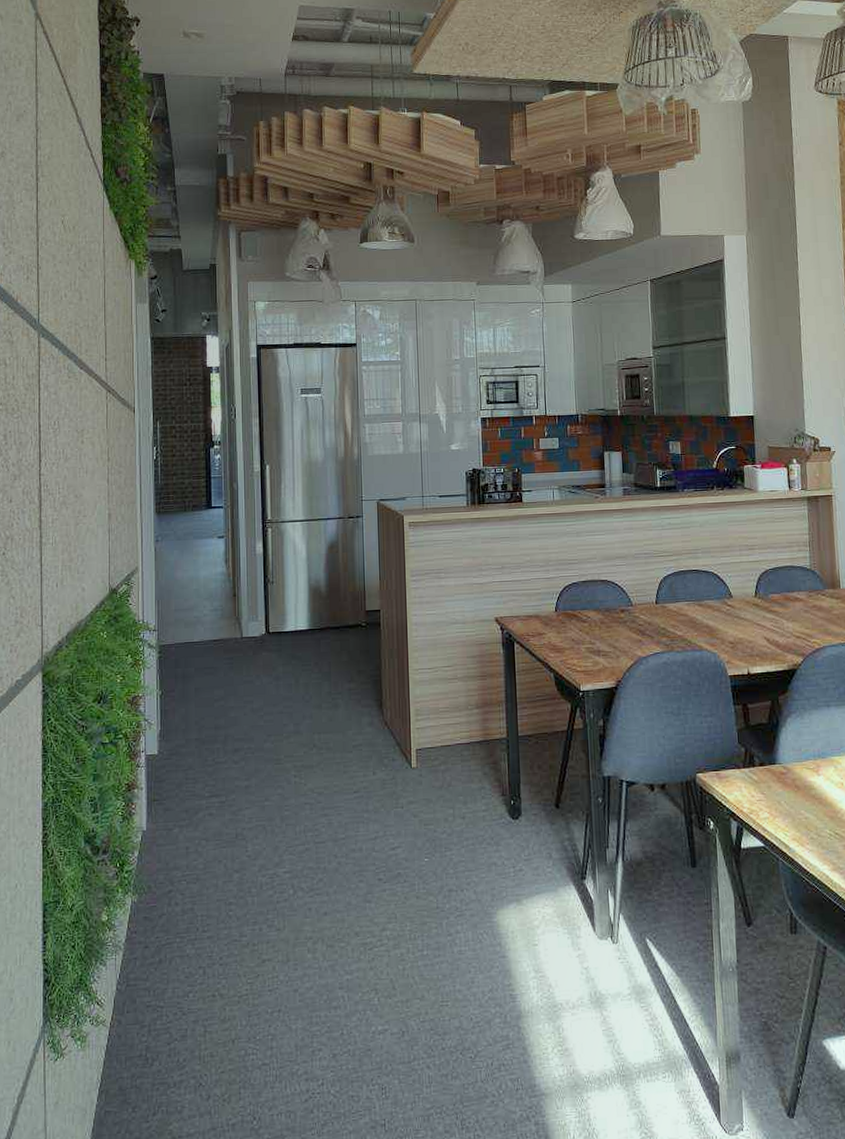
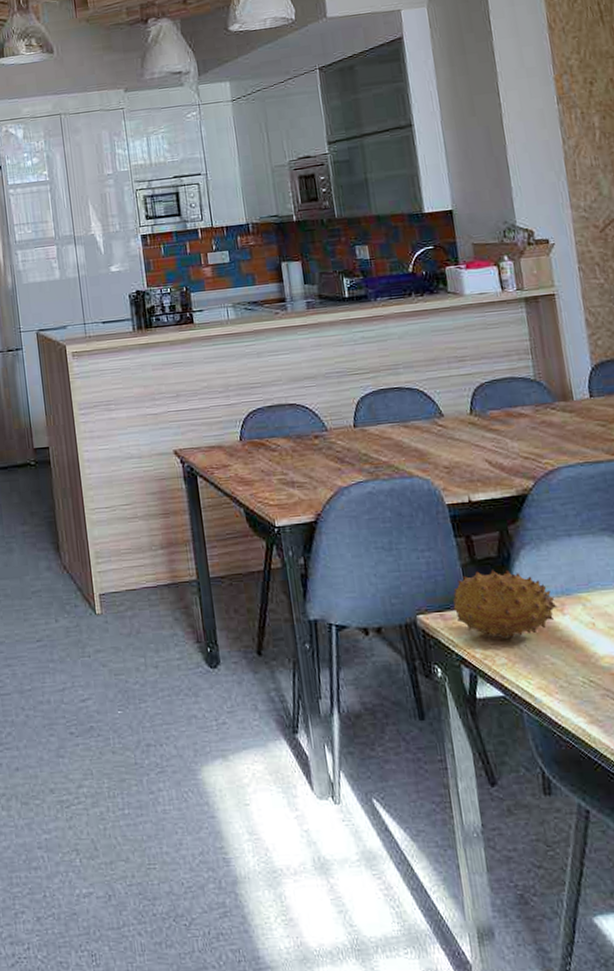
fruit: none [727,734,814,796] -> present [452,569,558,639]

